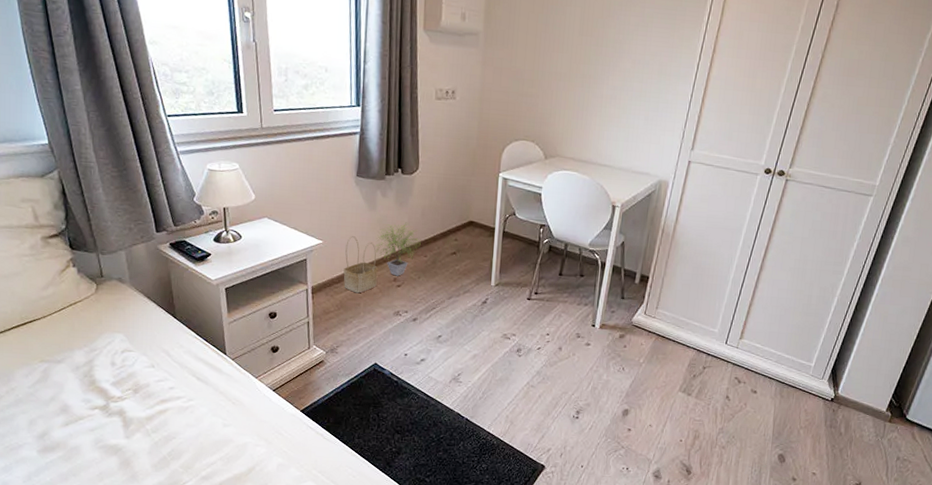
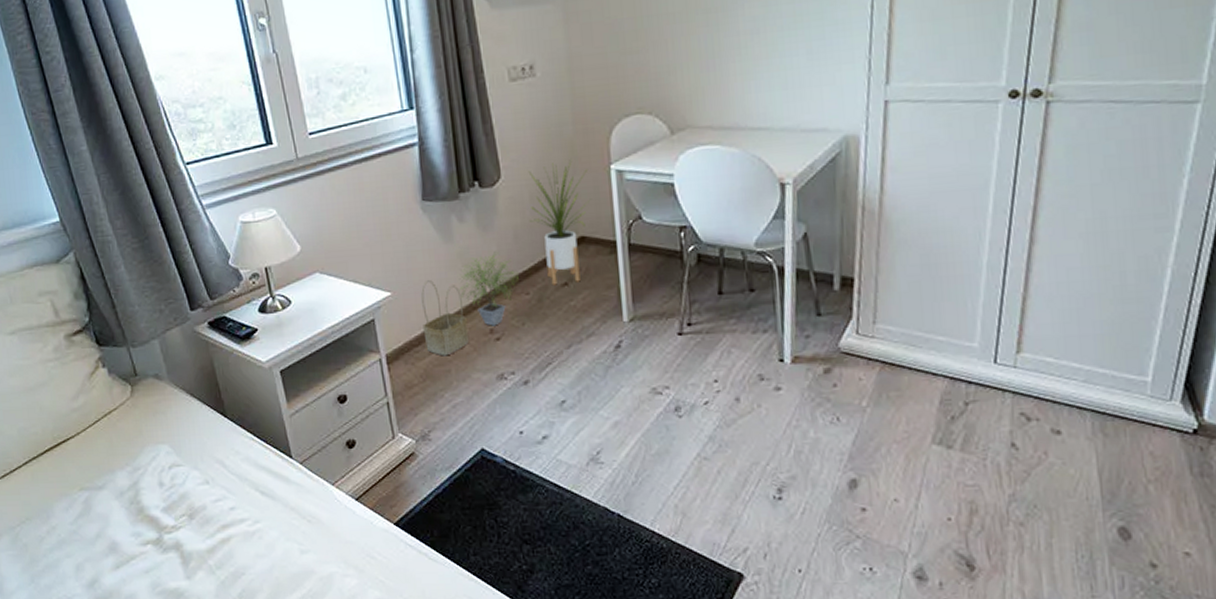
house plant: none [435,164,482,253] -> present [528,160,590,285]

